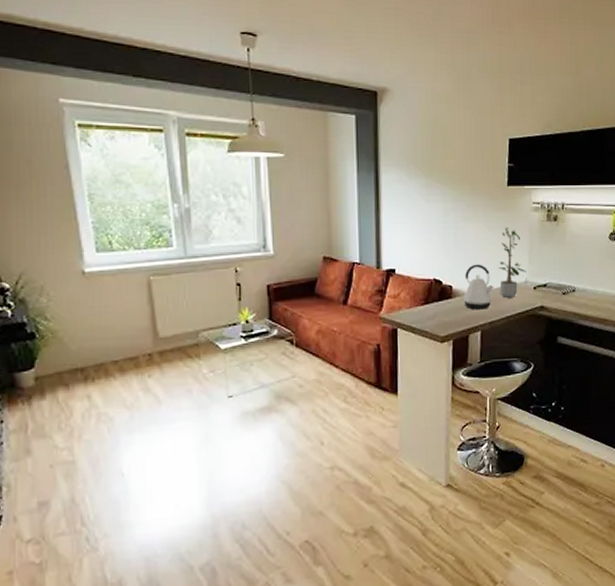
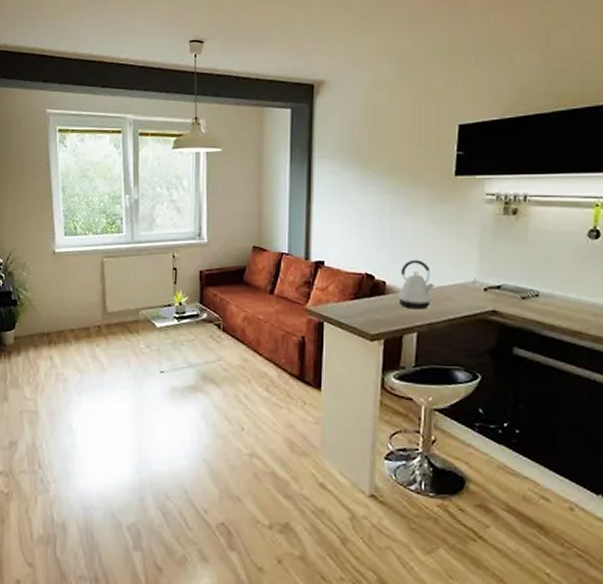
potted plant: present [497,226,526,298] -> none [439,219,475,298]

